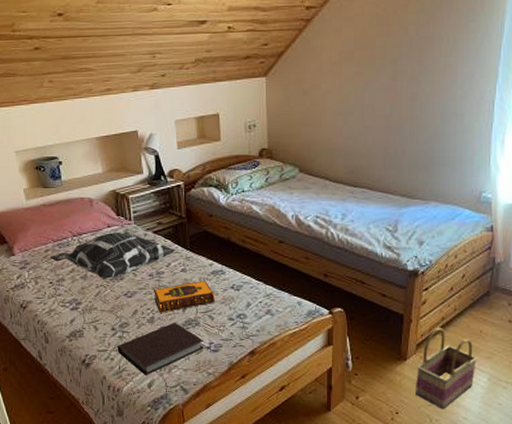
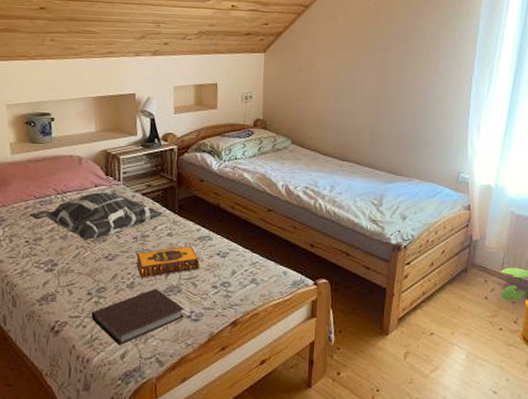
basket: present [416,327,478,410] -> none [396,301,457,387]

